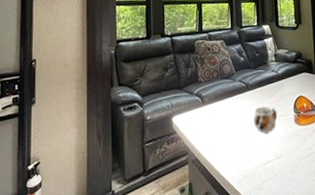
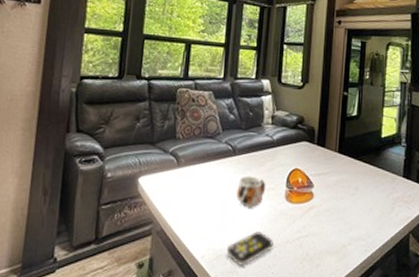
remote control: none [251,152,290,184] -> present [226,231,273,267]

